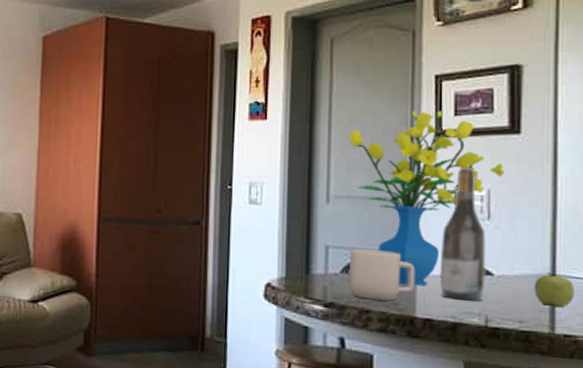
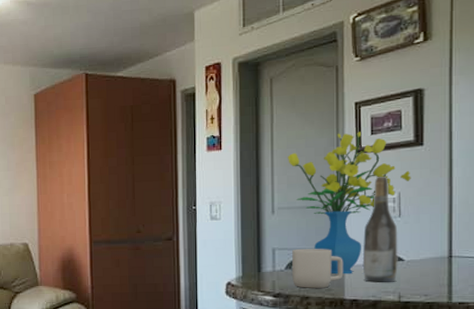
fruit: present [534,273,575,308] -> none [436,255,467,282]

